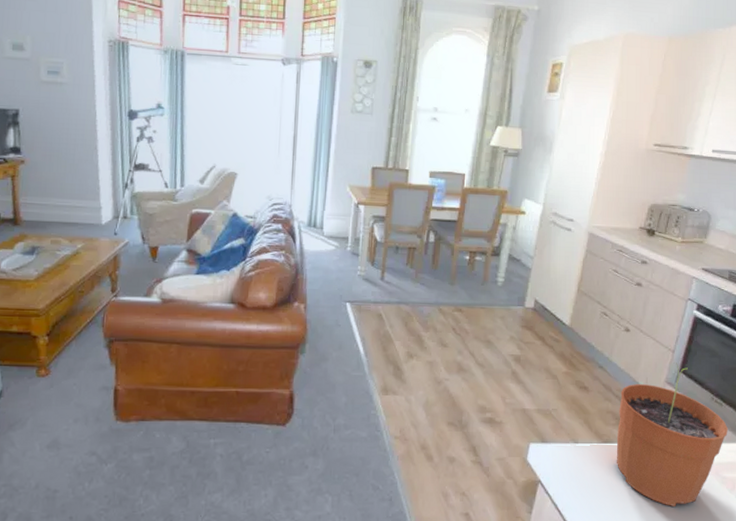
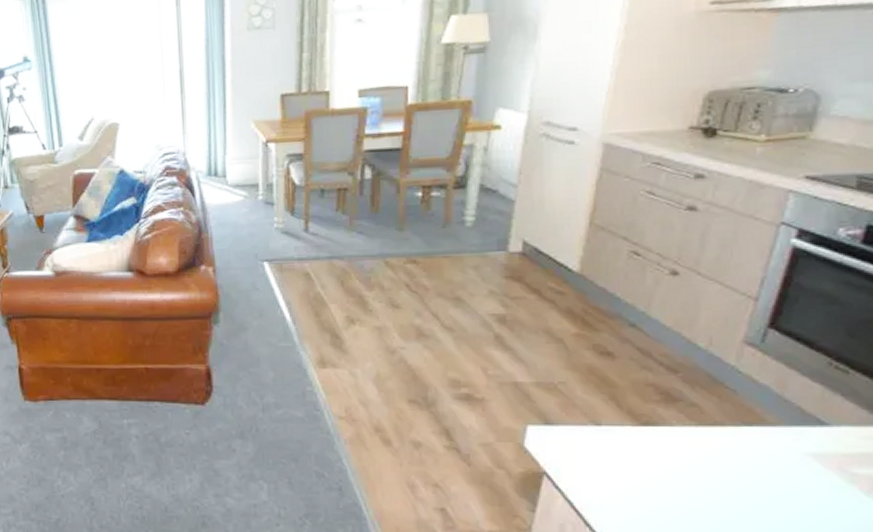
plant pot: present [616,363,728,506] -> none [663,315,860,511]

